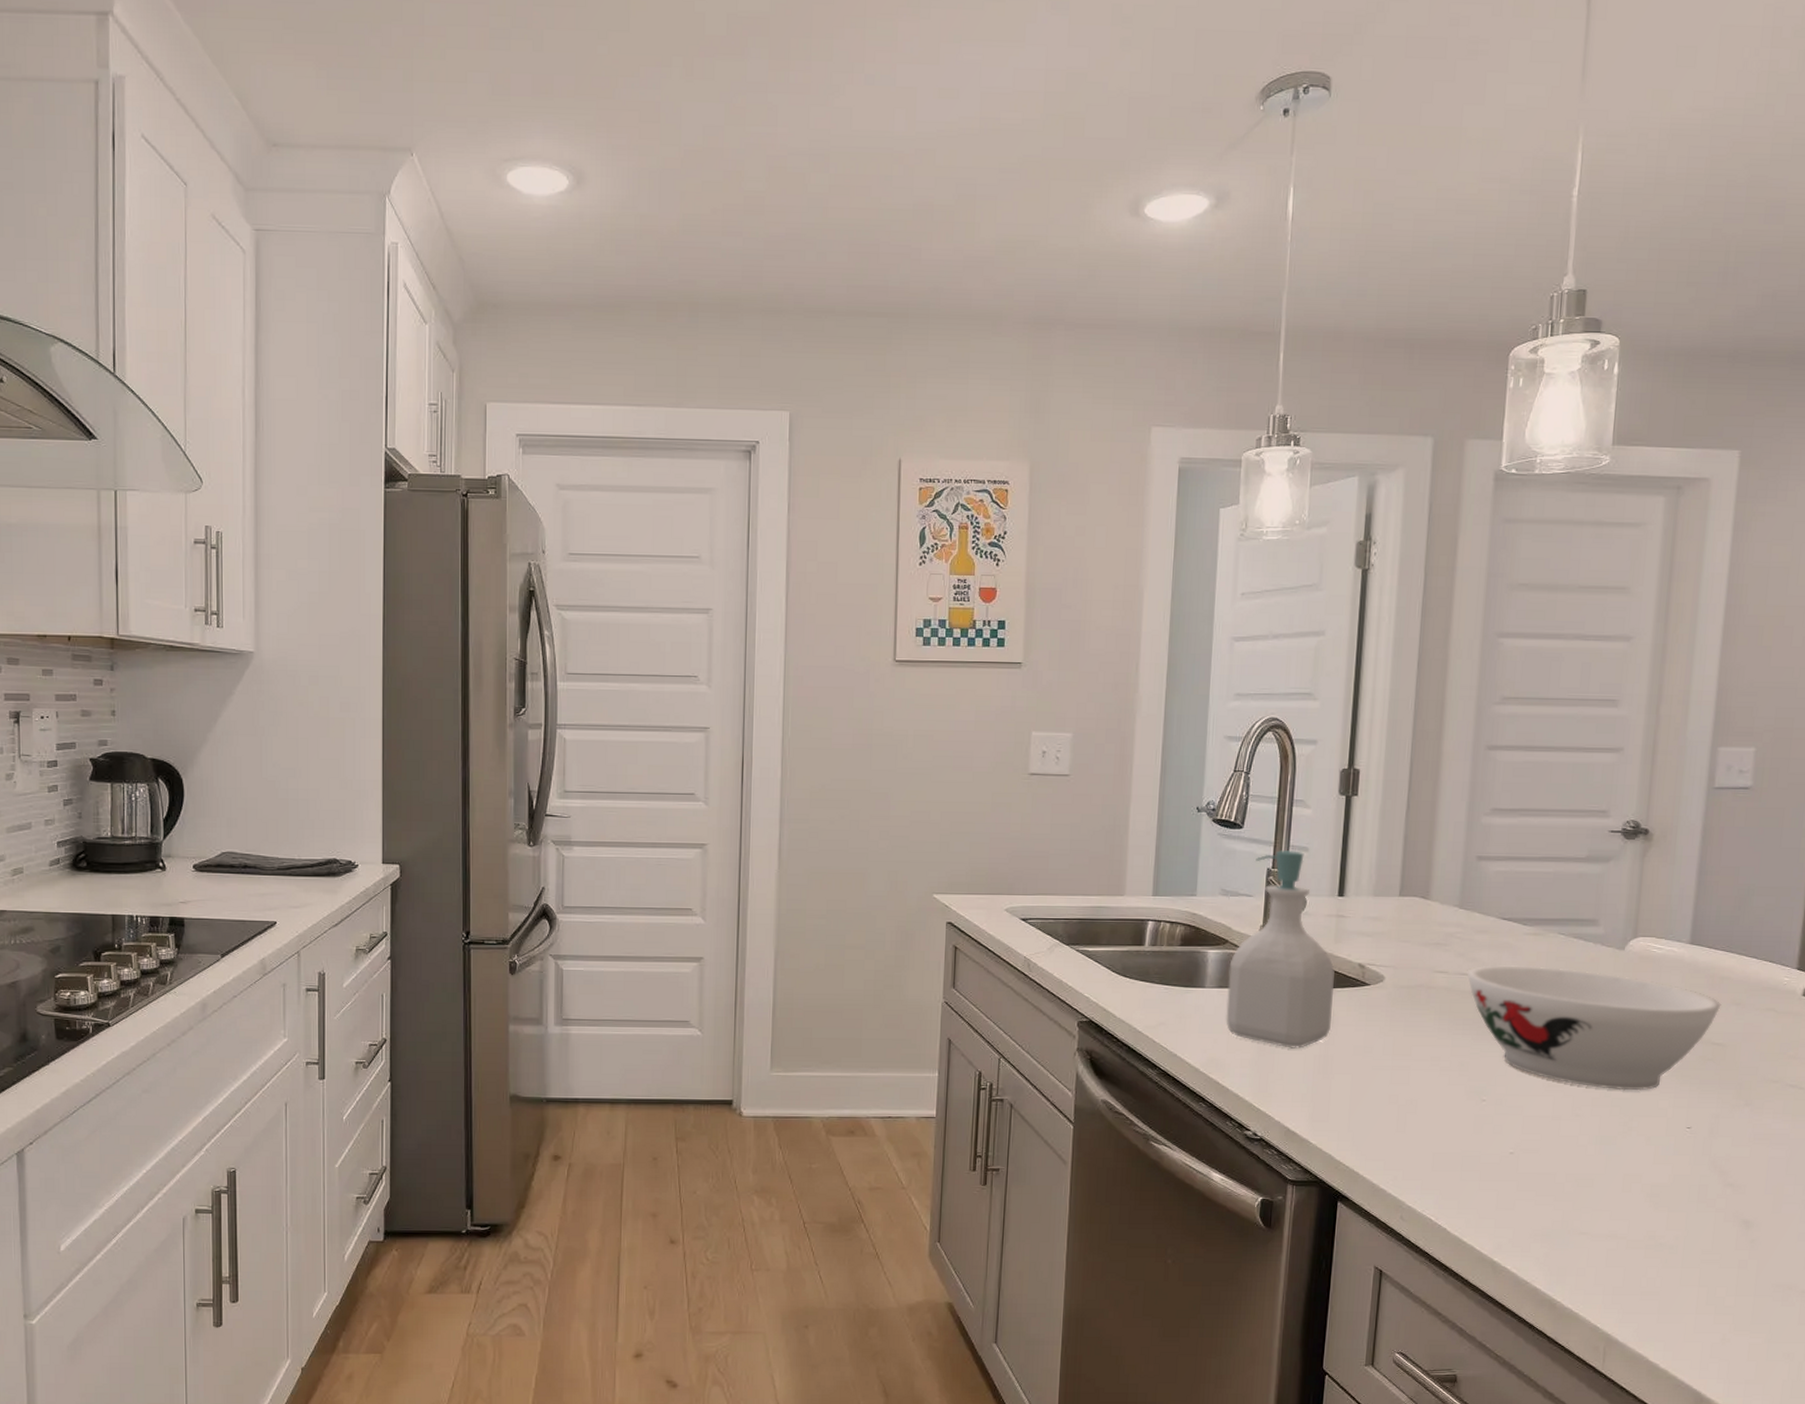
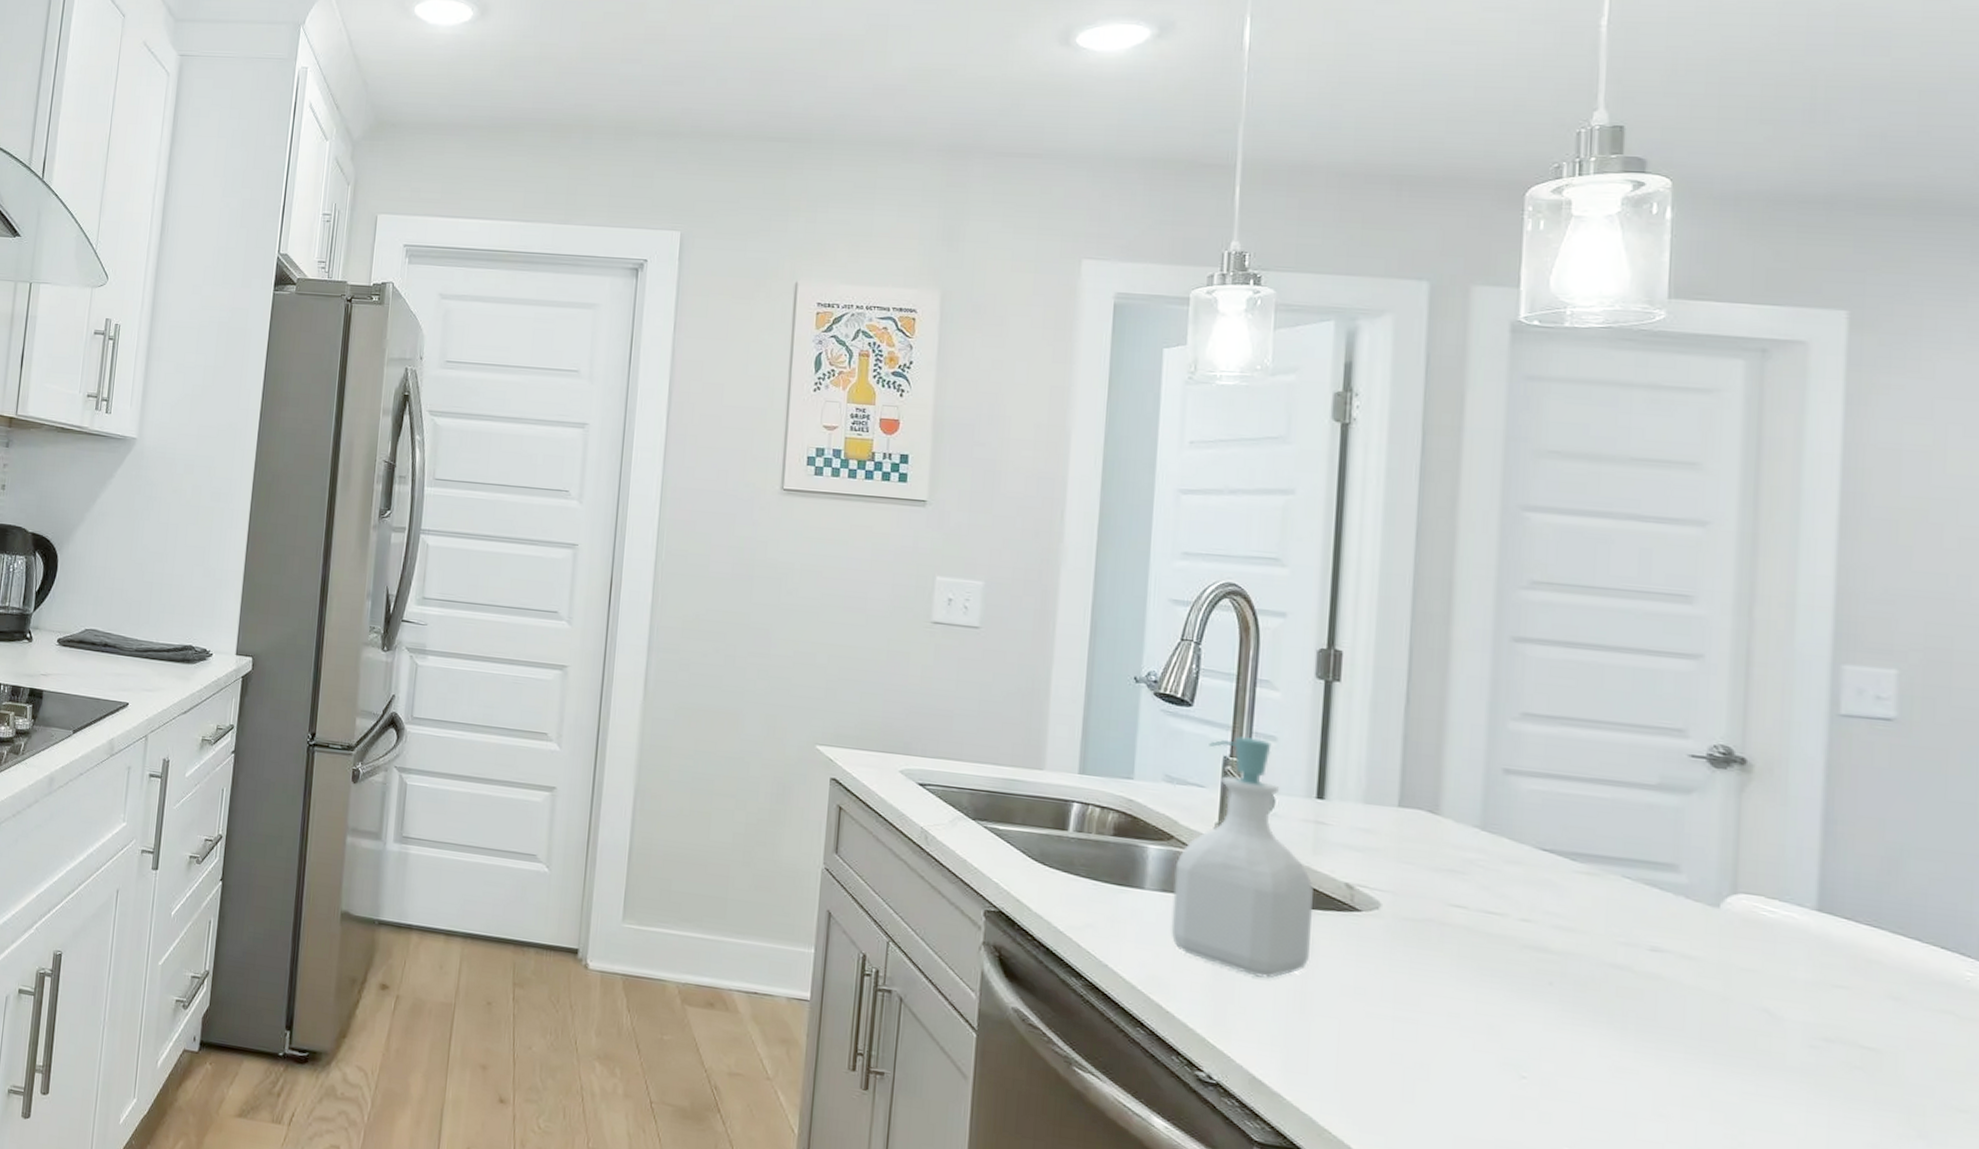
bowl: present [1467,965,1721,1091] -> none [1494,904,1871,1096]

